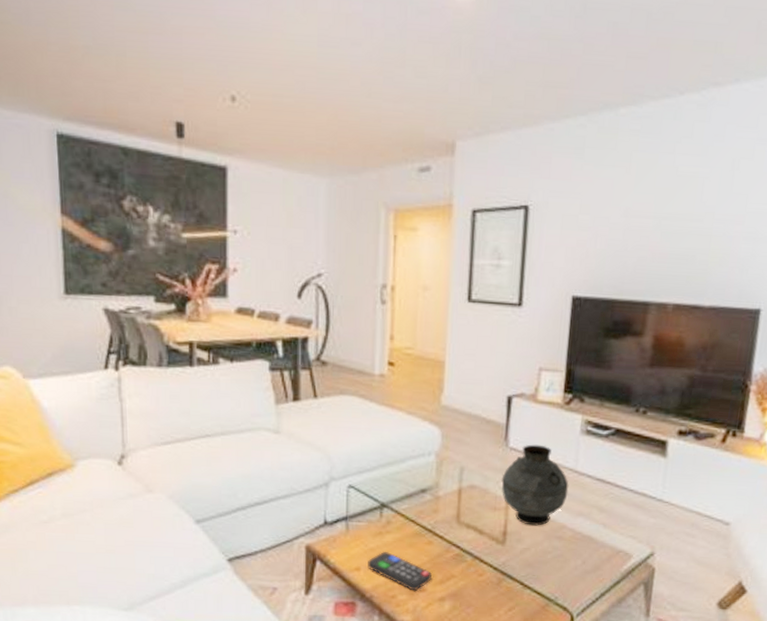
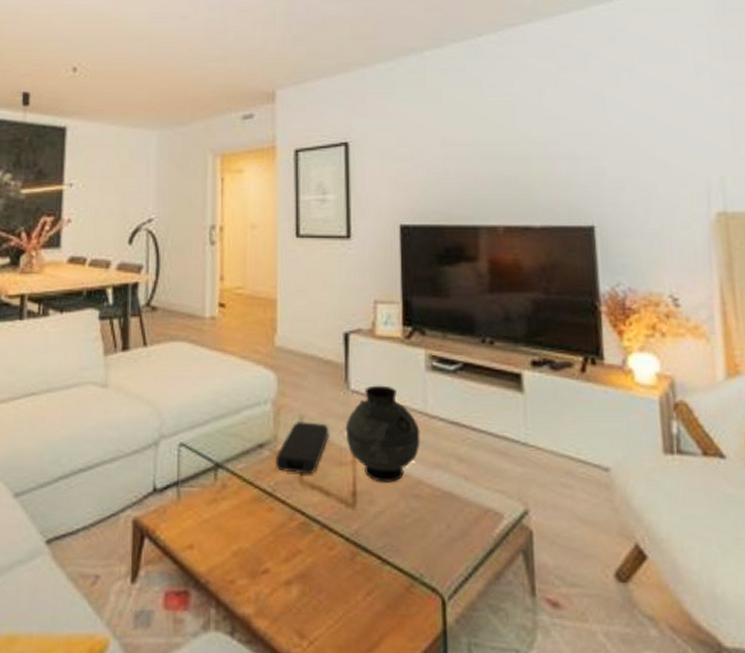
remote control: present [368,552,433,591] -> none [202,523,276,573]
power bank: none [436,472,487,517] -> present [276,422,329,475]

